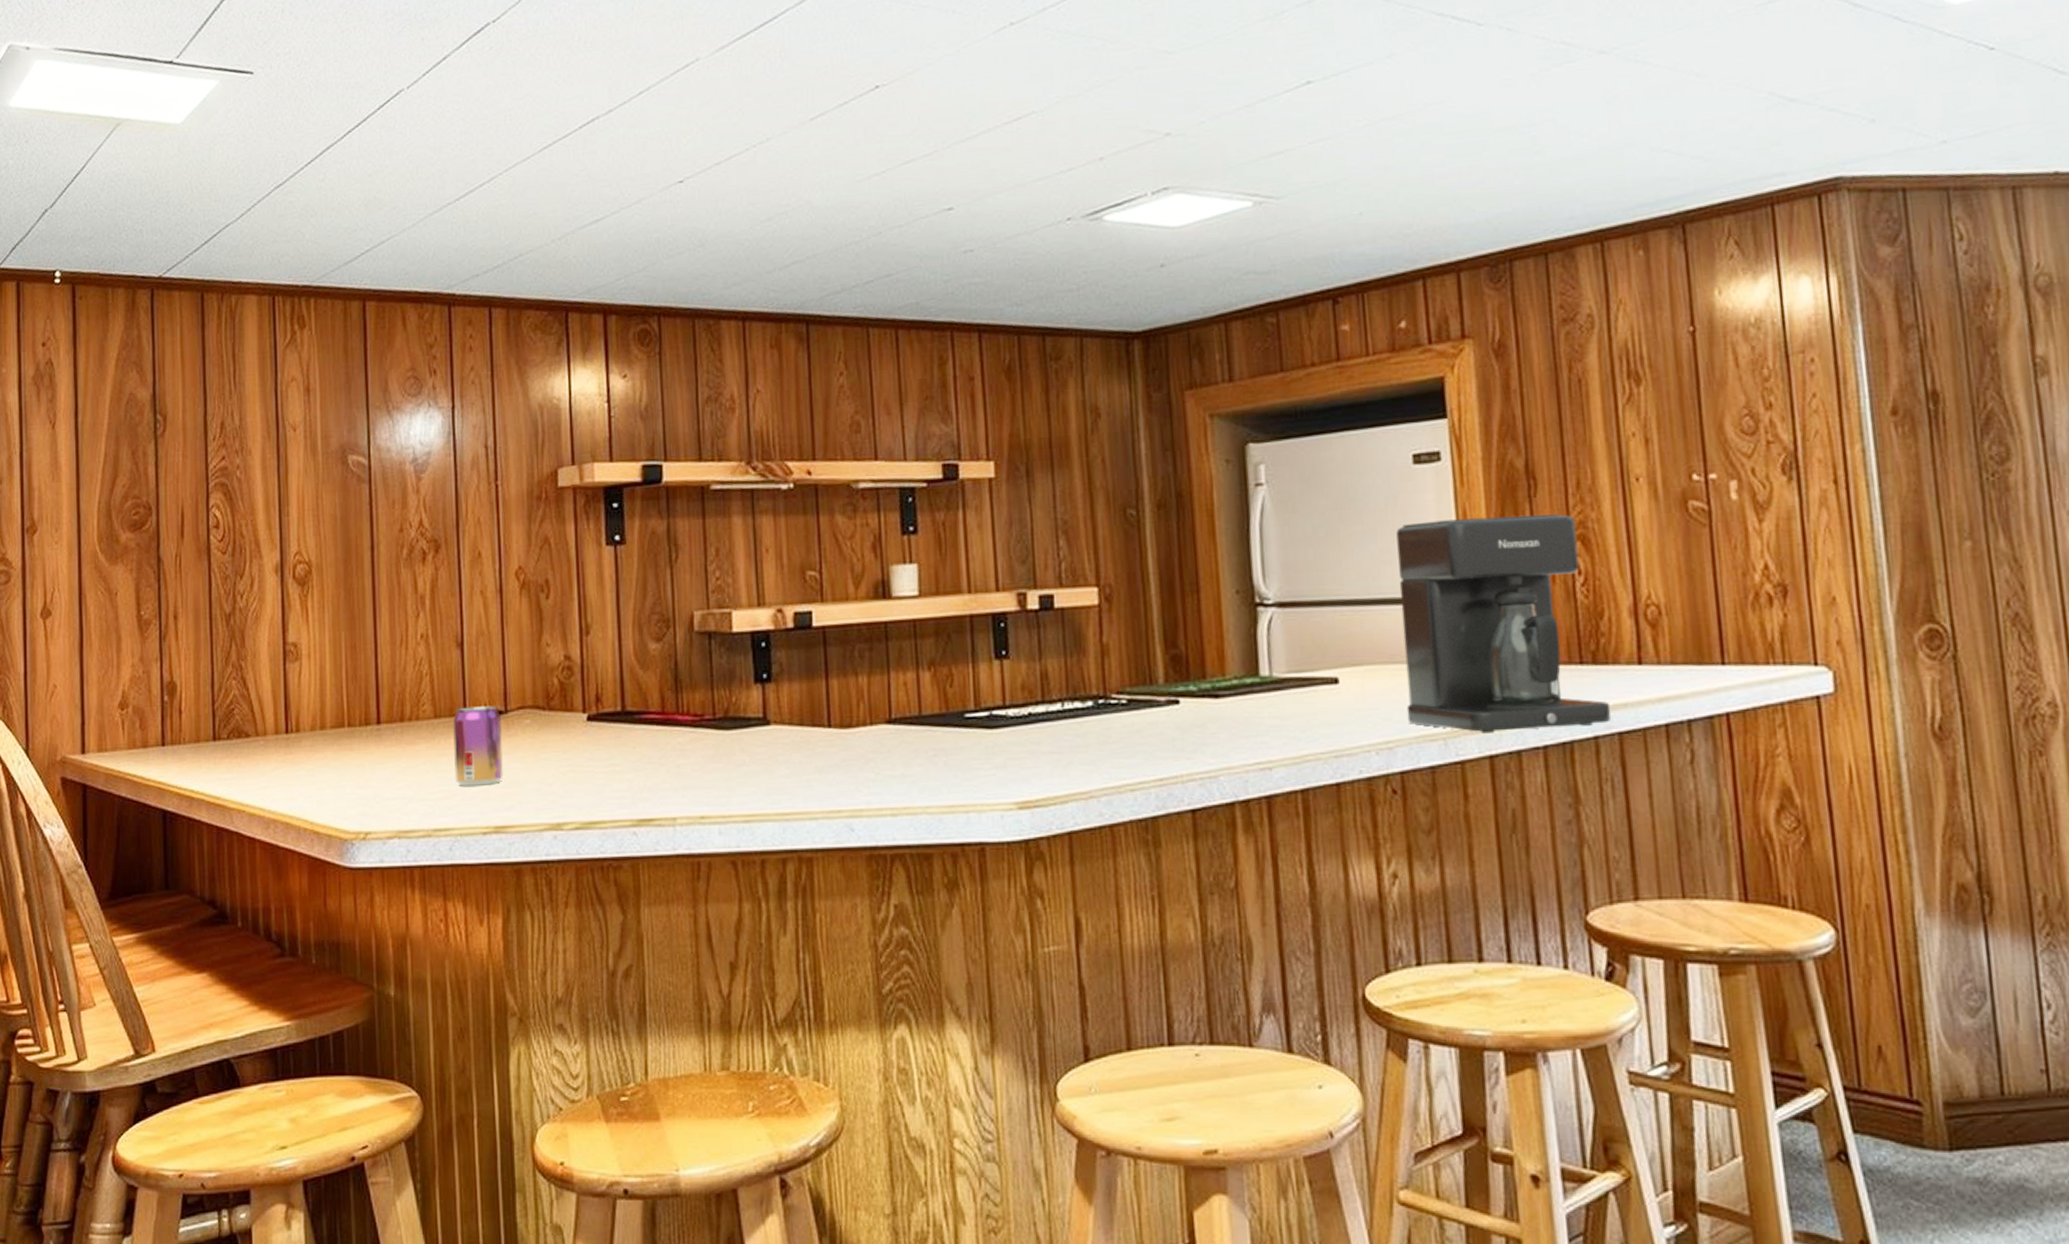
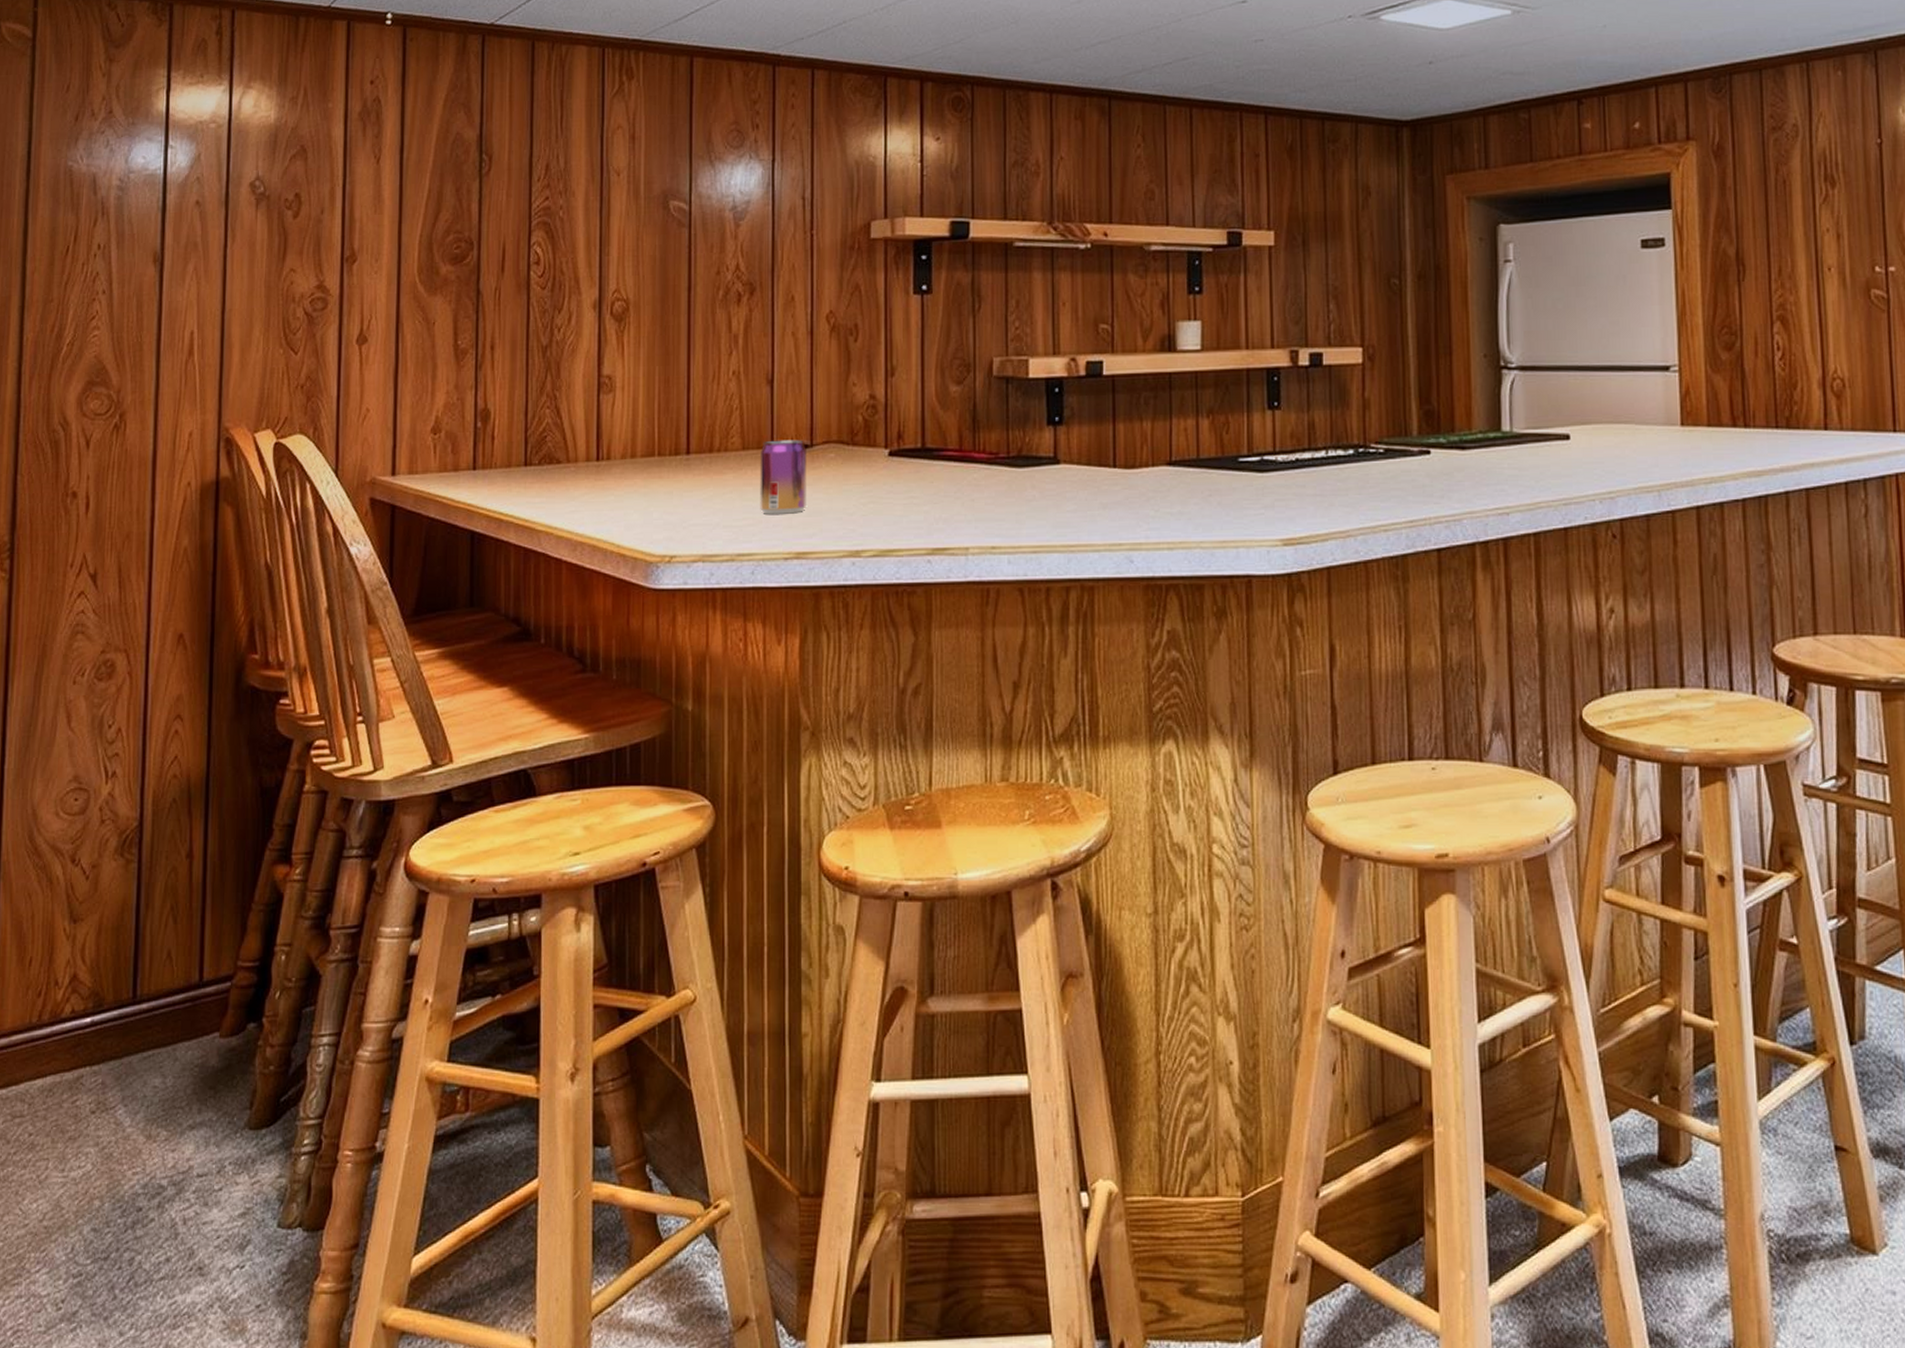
coffee maker: present [1396,514,1612,734] -> none [1624,296,1801,487]

